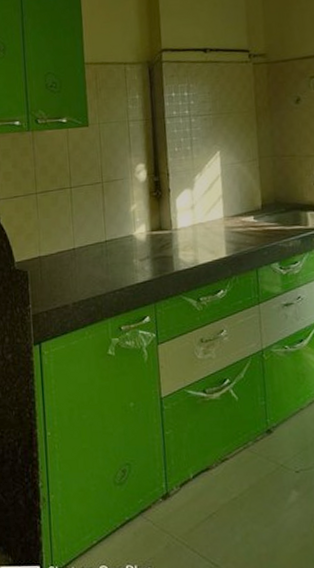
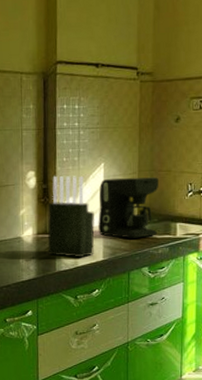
knife block: none [160,165,216,255] -> present [47,175,95,258]
coffee maker: none [216,163,286,232] -> present [98,177,159,239]

